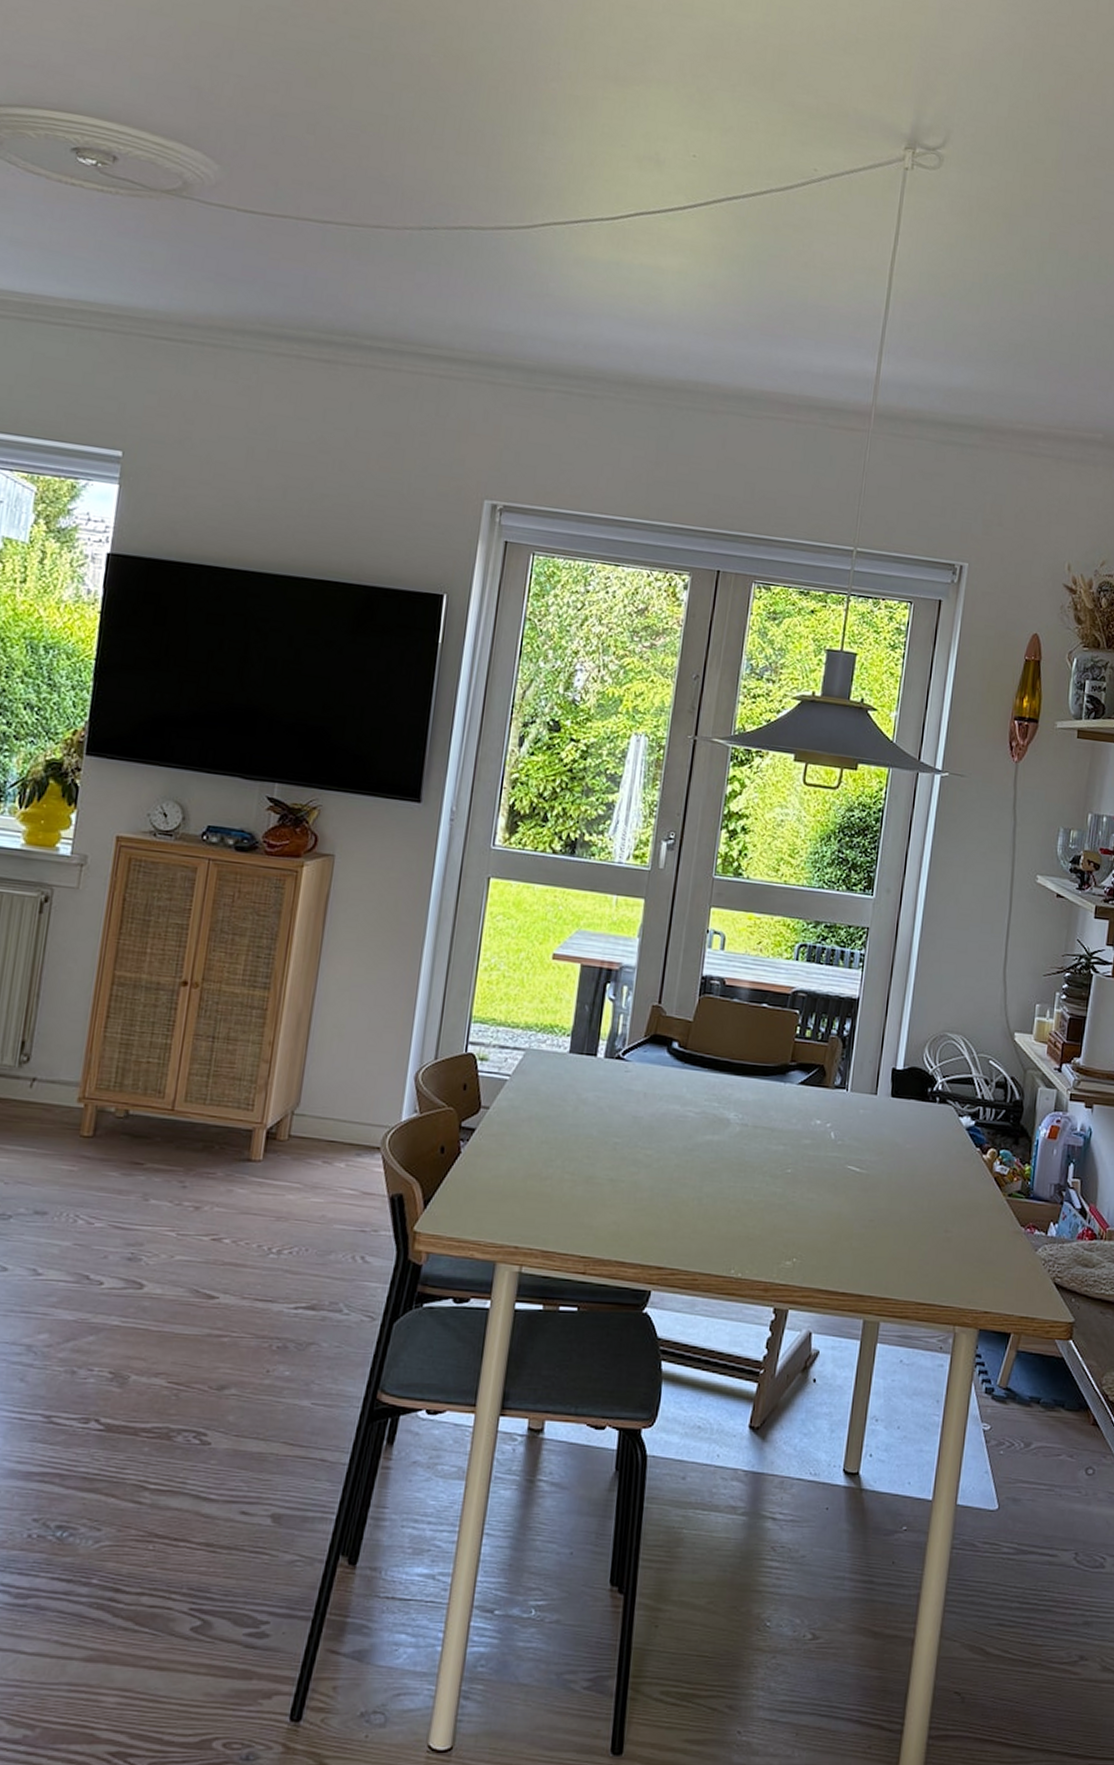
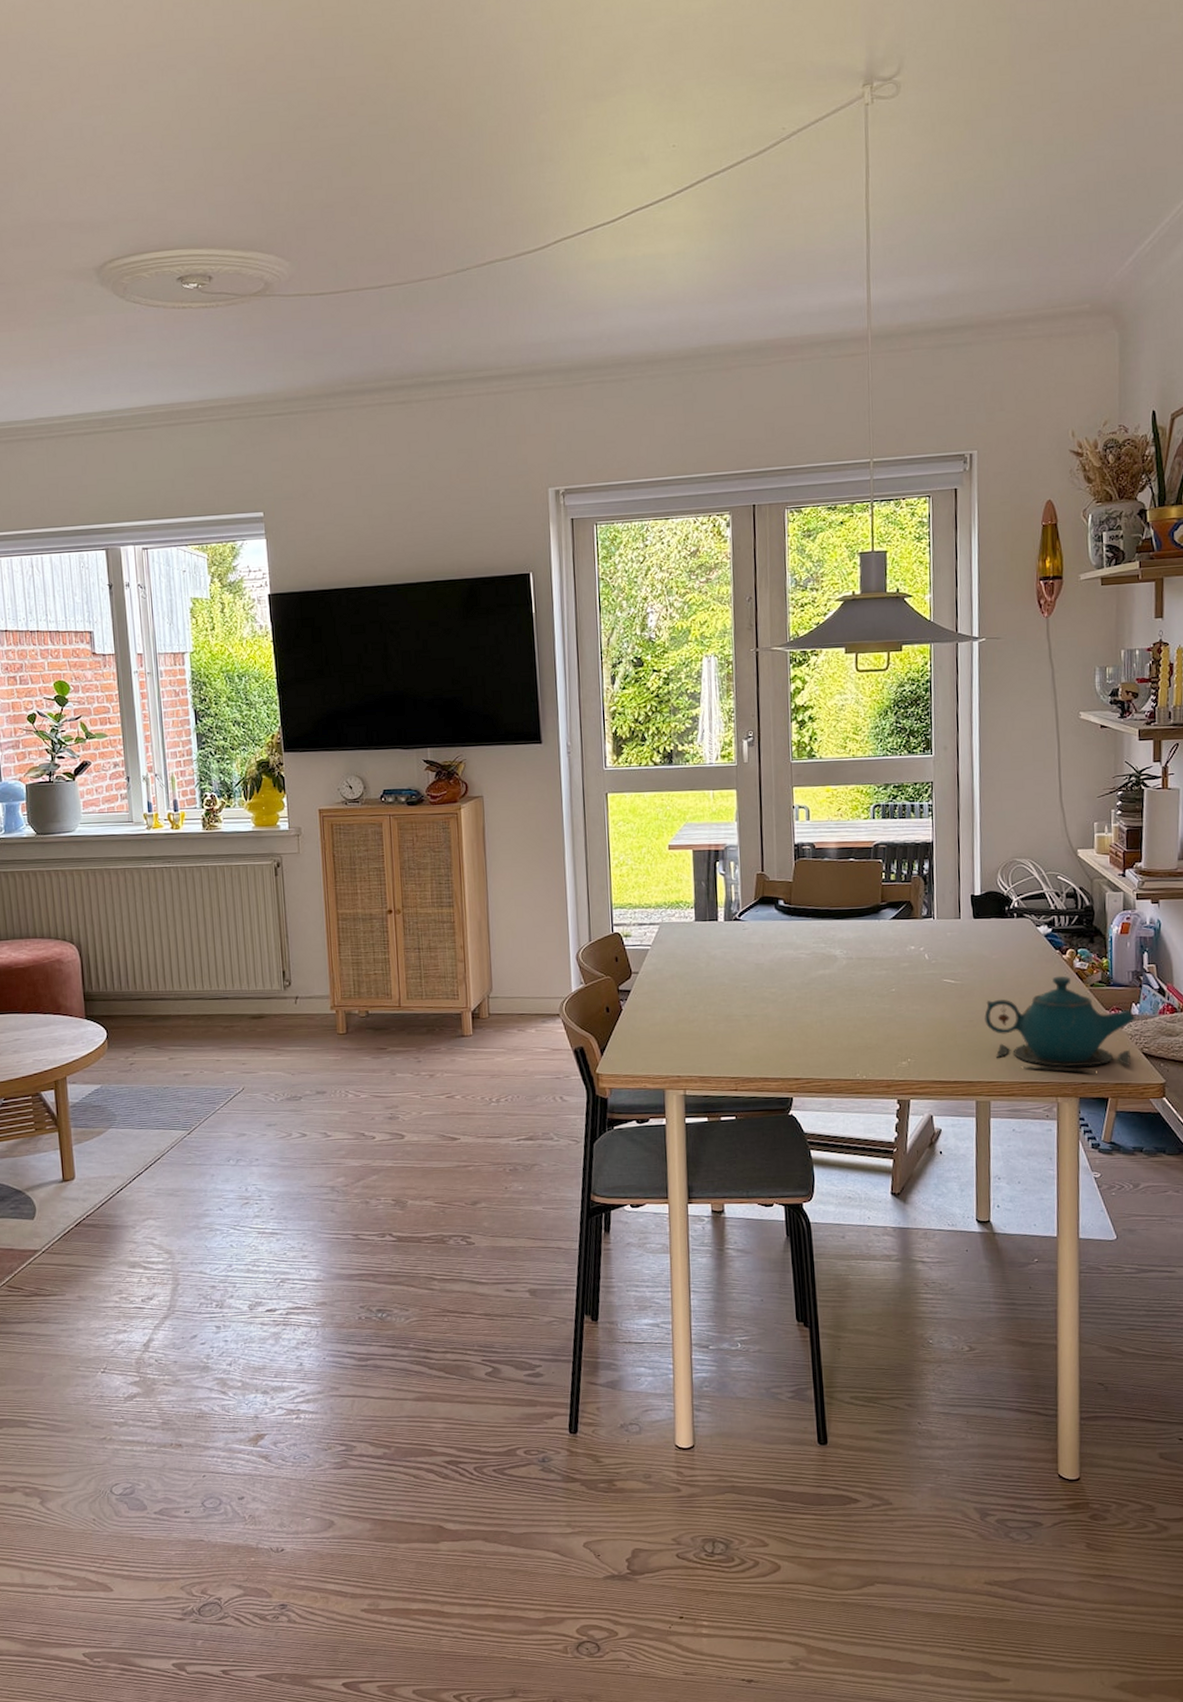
teapot: none [887,1179,1052,1302] -> present [984,976,1136,1073]

